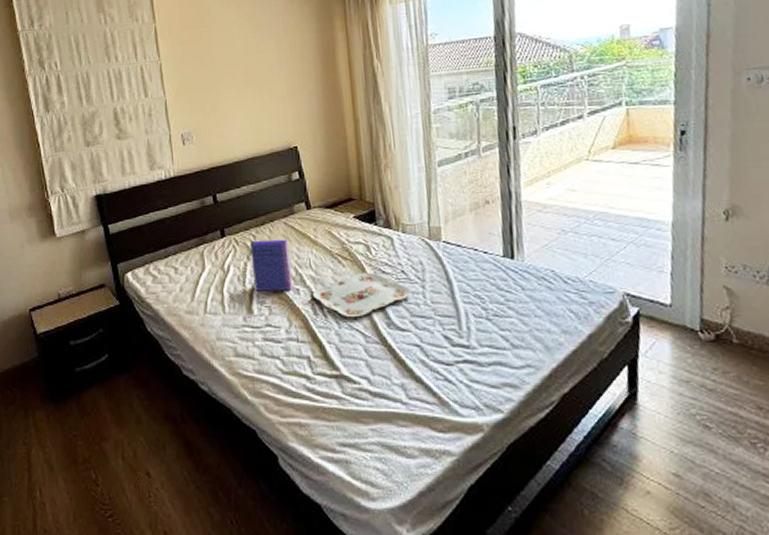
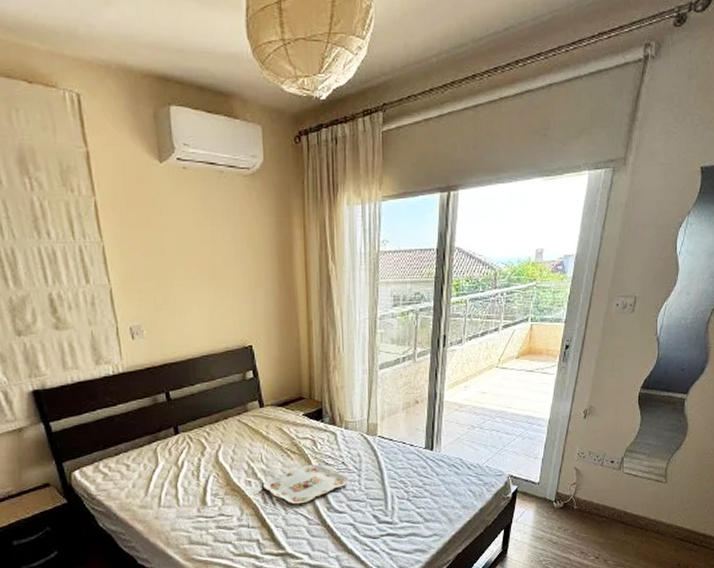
cereal box: present [250,239,292,291] -> none [204,435,244,485]

